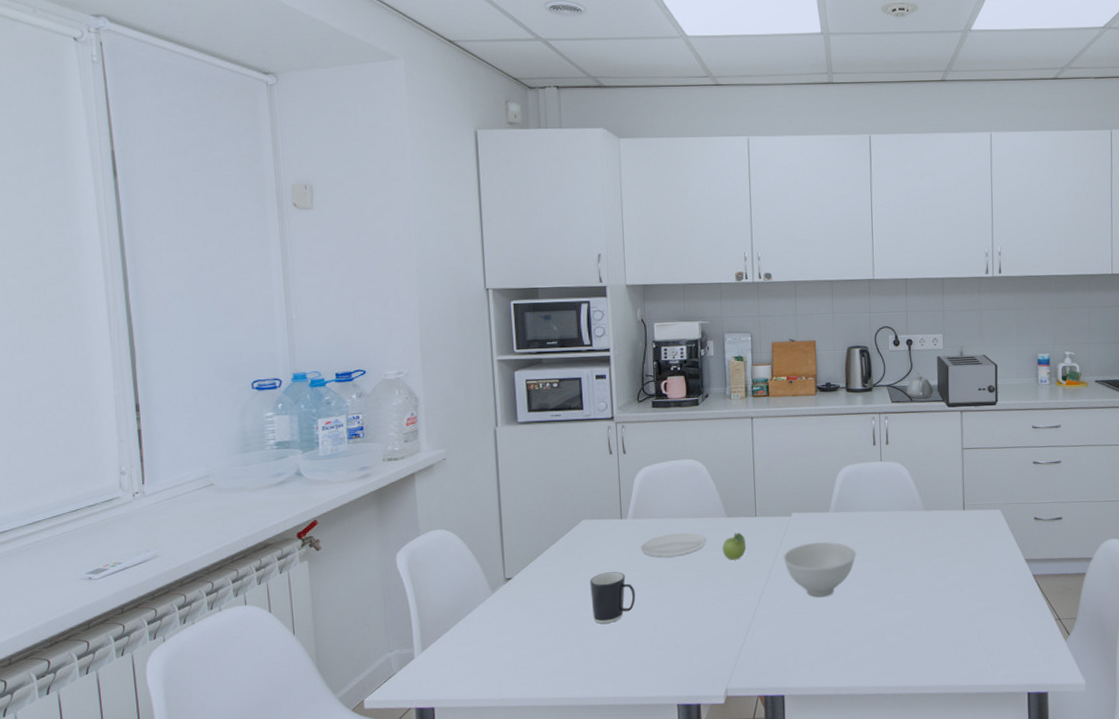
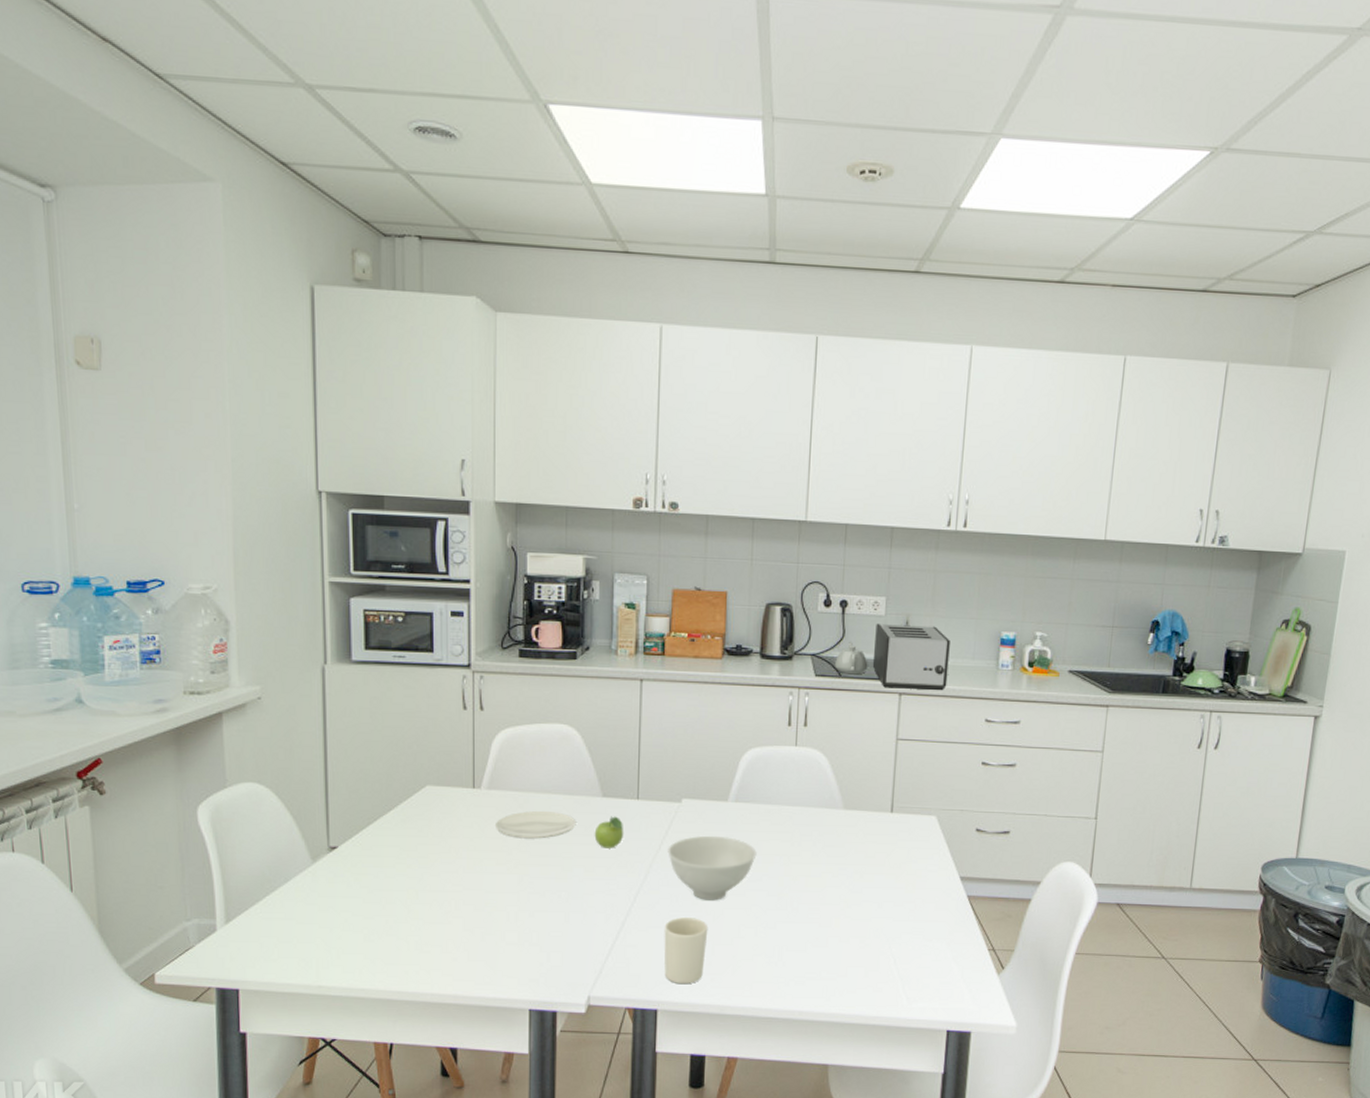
mug: present [590,572,636,624] -> none [432,850,486,909]
mug: none [785,613,822,672] -> present [664,917,708,985]

